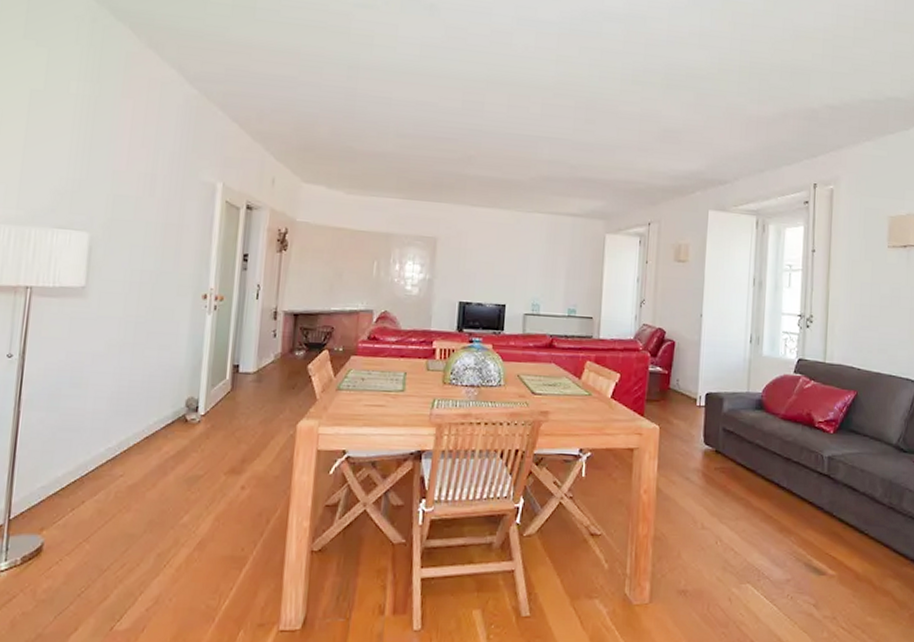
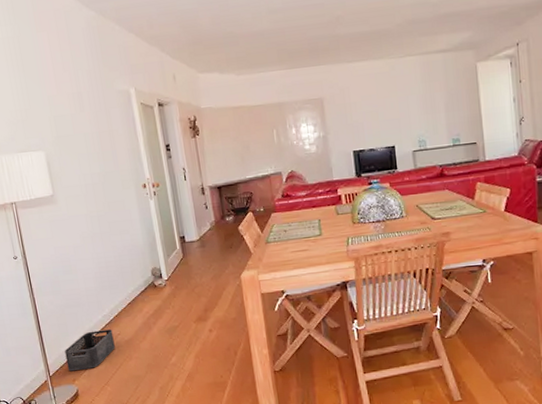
storage bin: none [37,466,114,517] -> present [64,329,115,372]

